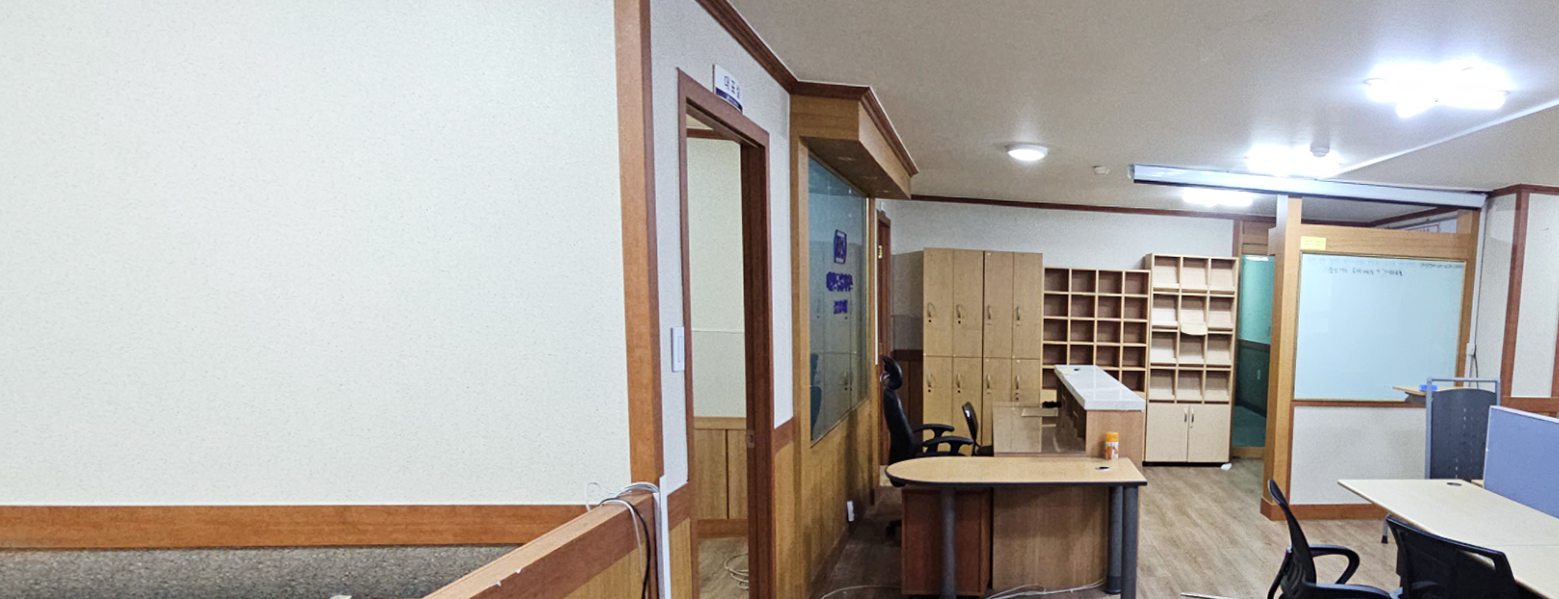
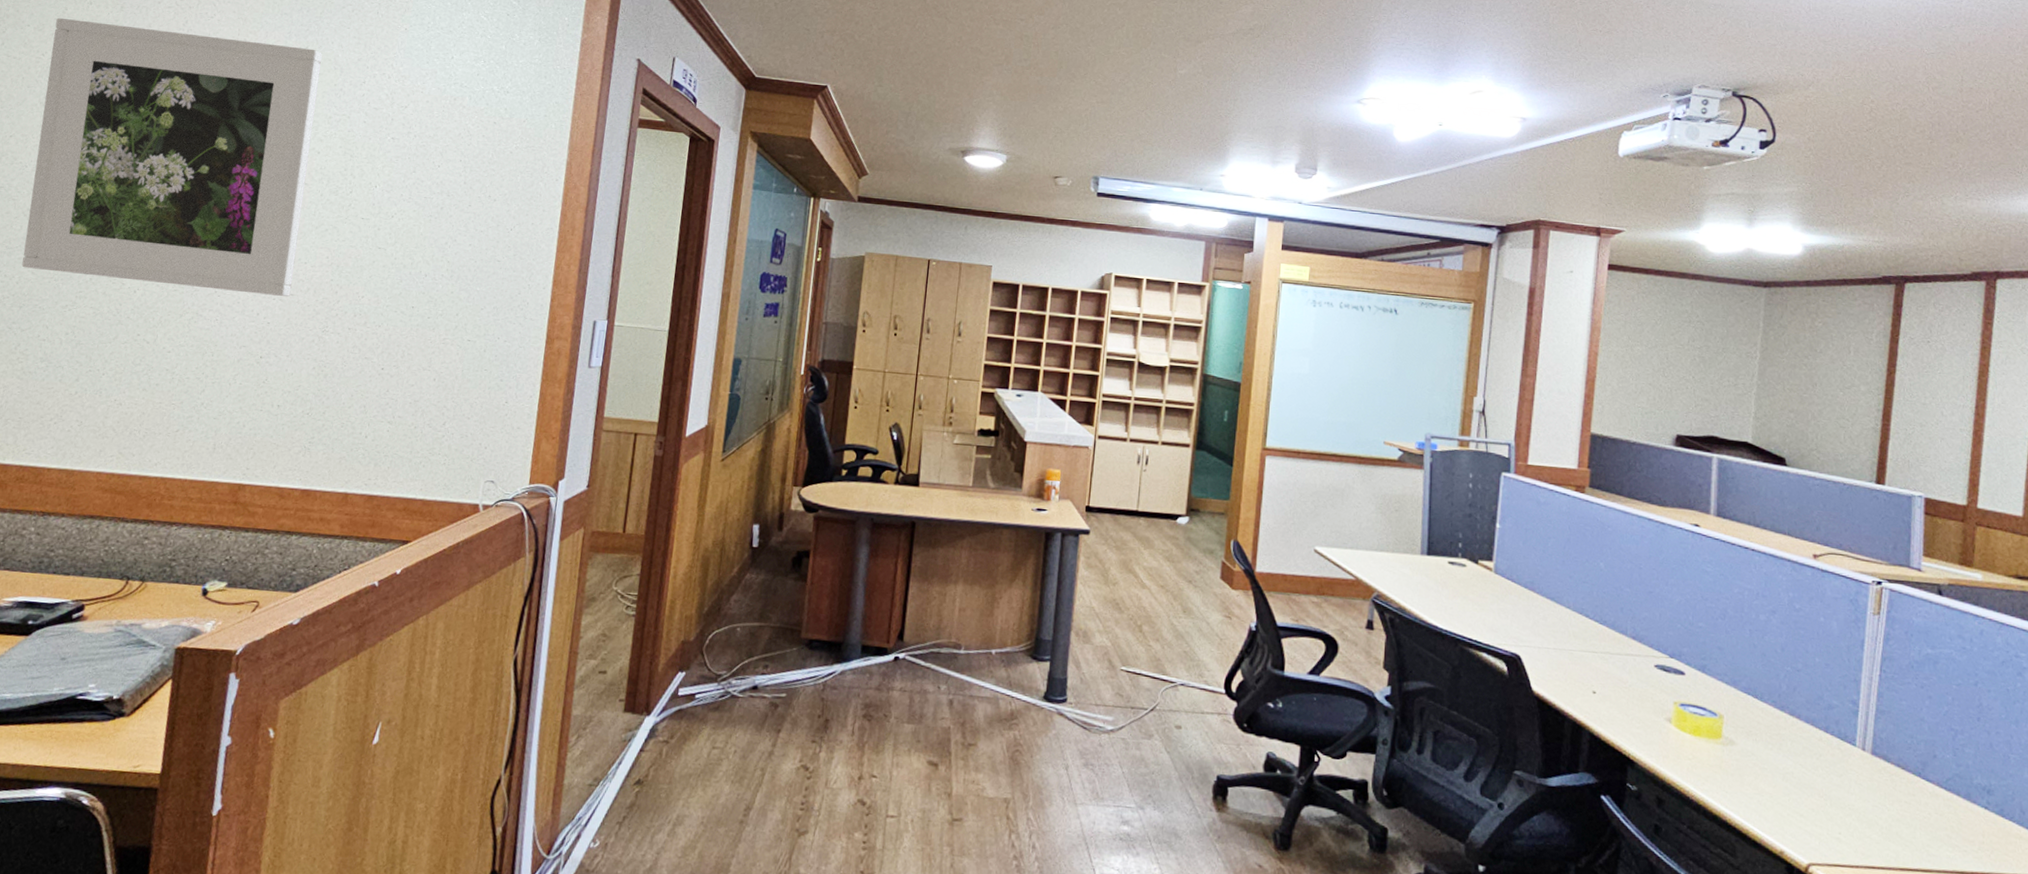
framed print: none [35,46,359,324] -> present [22,17,322,297]

